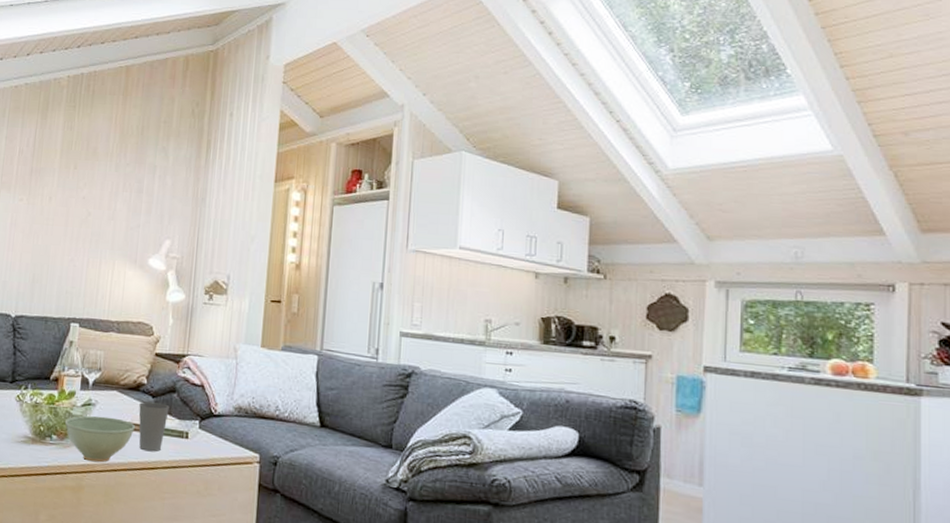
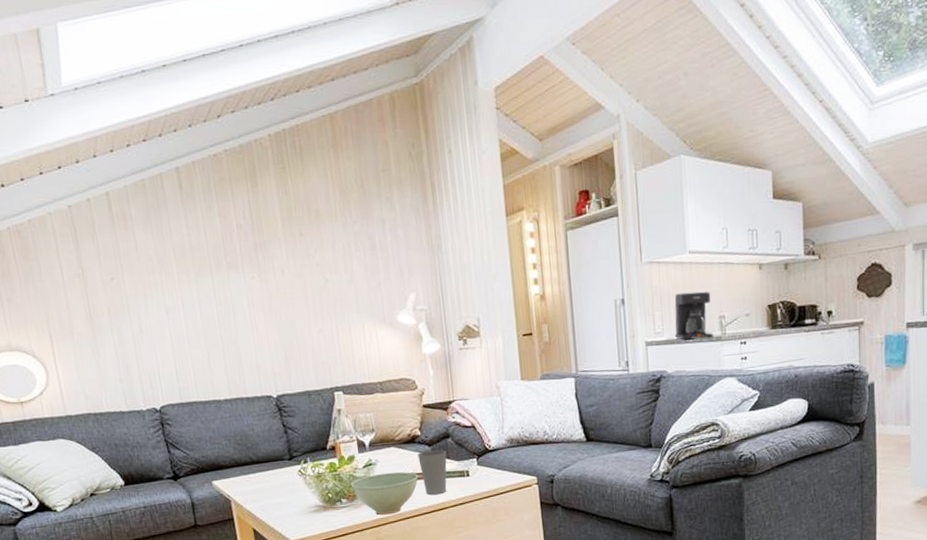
coffee maker: none [434,288,479,341] -> present [675,291,713,340]

